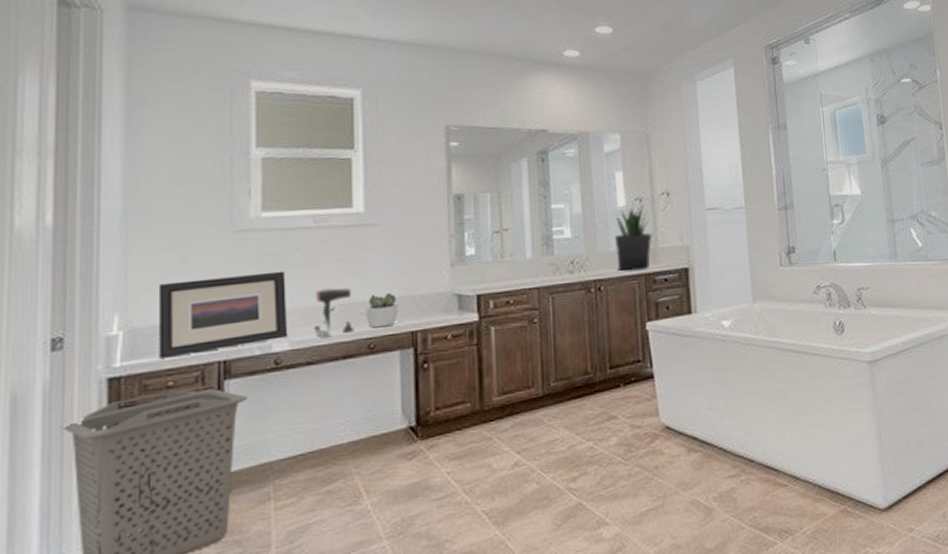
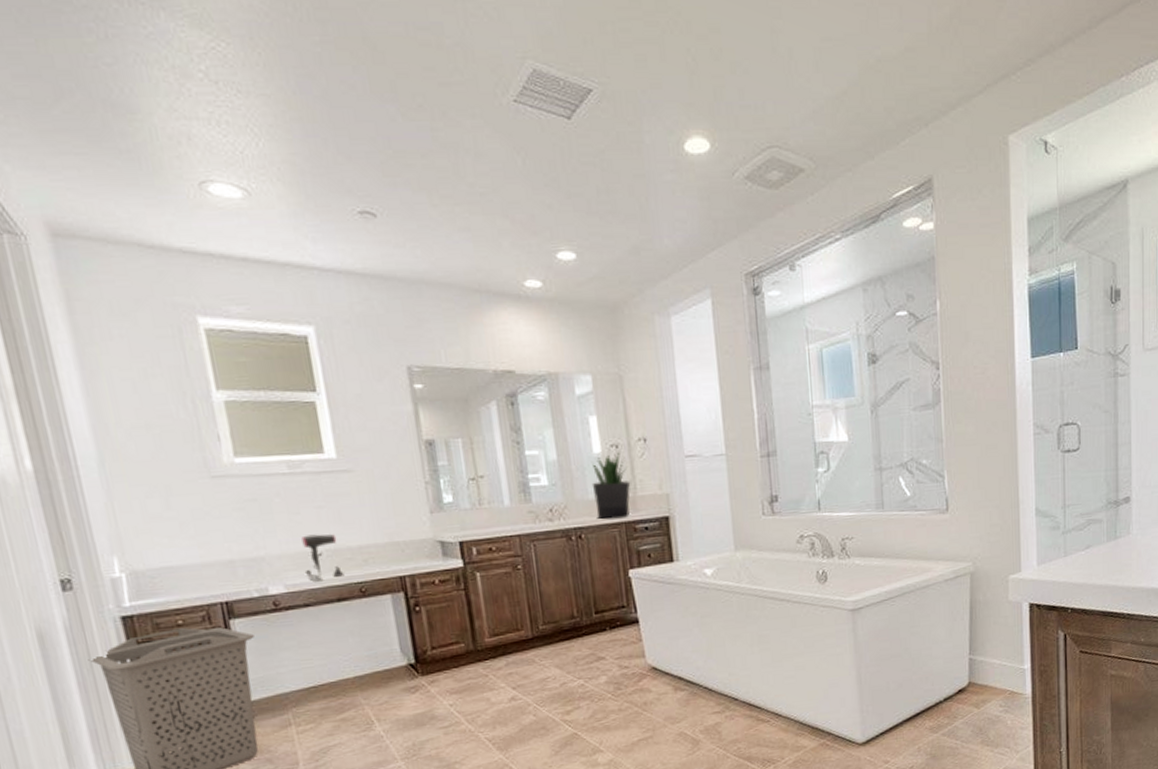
picture frame: present [158,271,288,358] -> none [149,516,282,599]
succulent plant: present [366,292,398,328] -> none [353,538,385,573]

